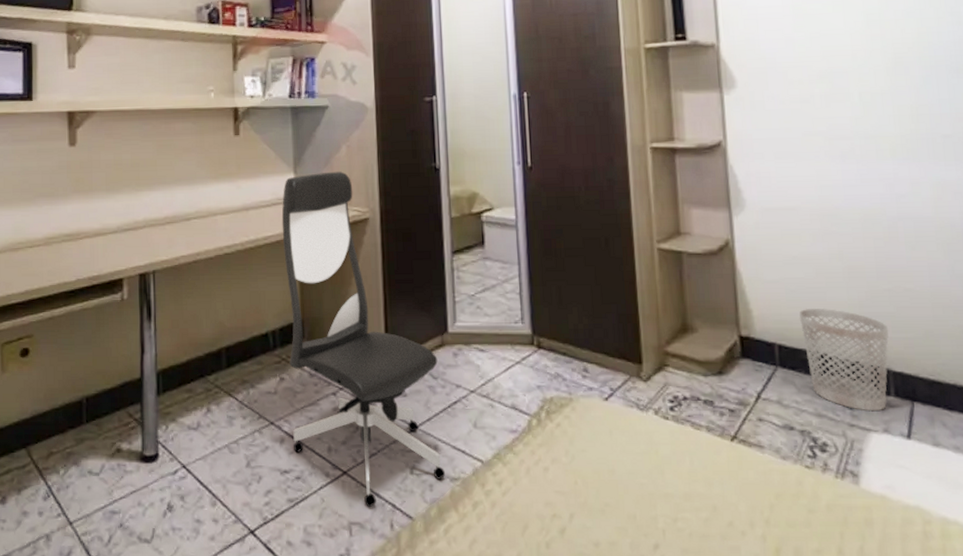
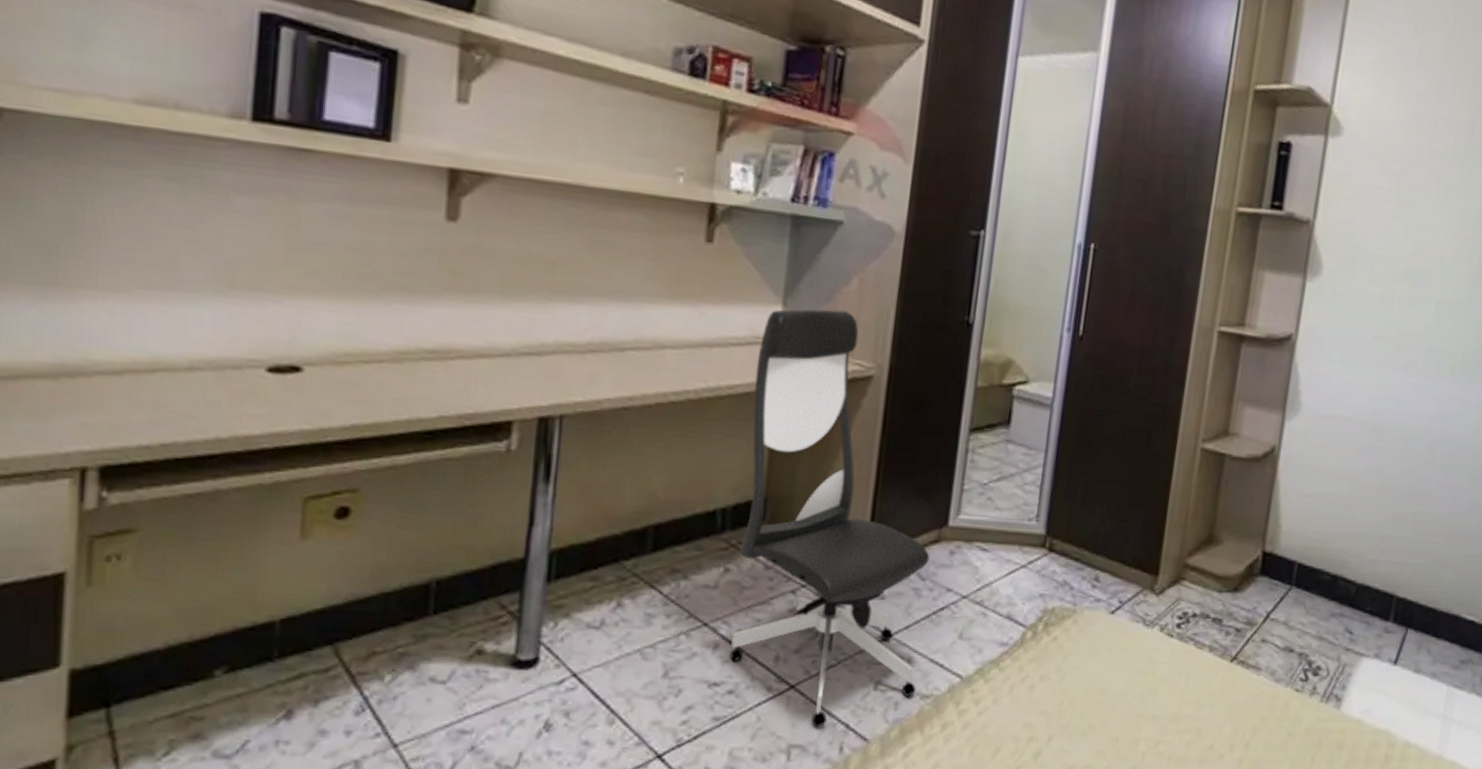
wastebasket: present [799,309,889,412] -> none [1320,527,1404,637]

